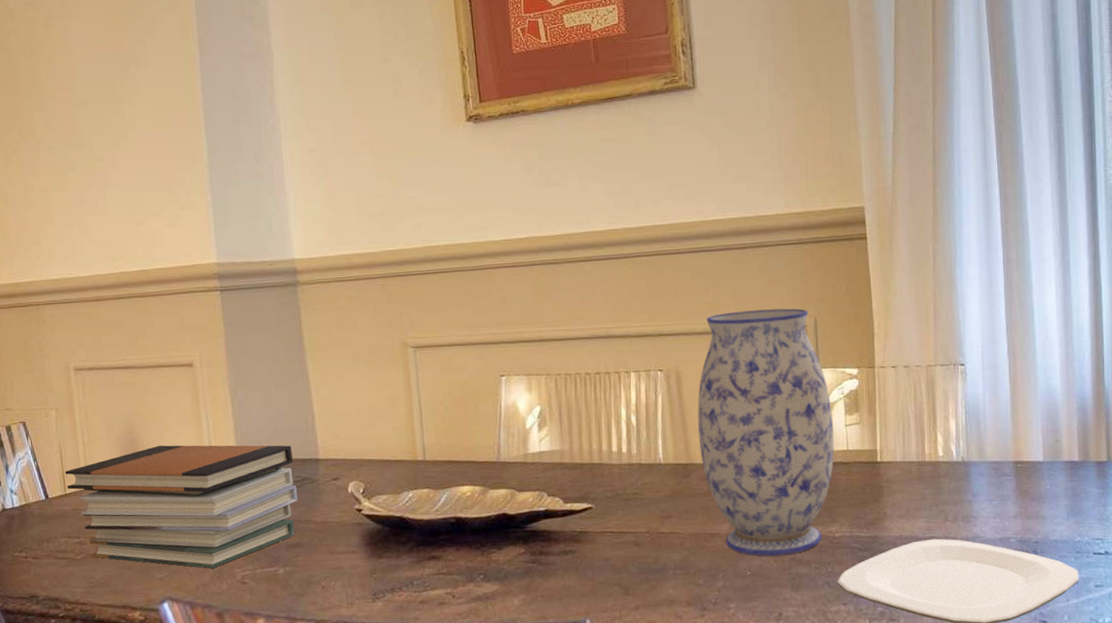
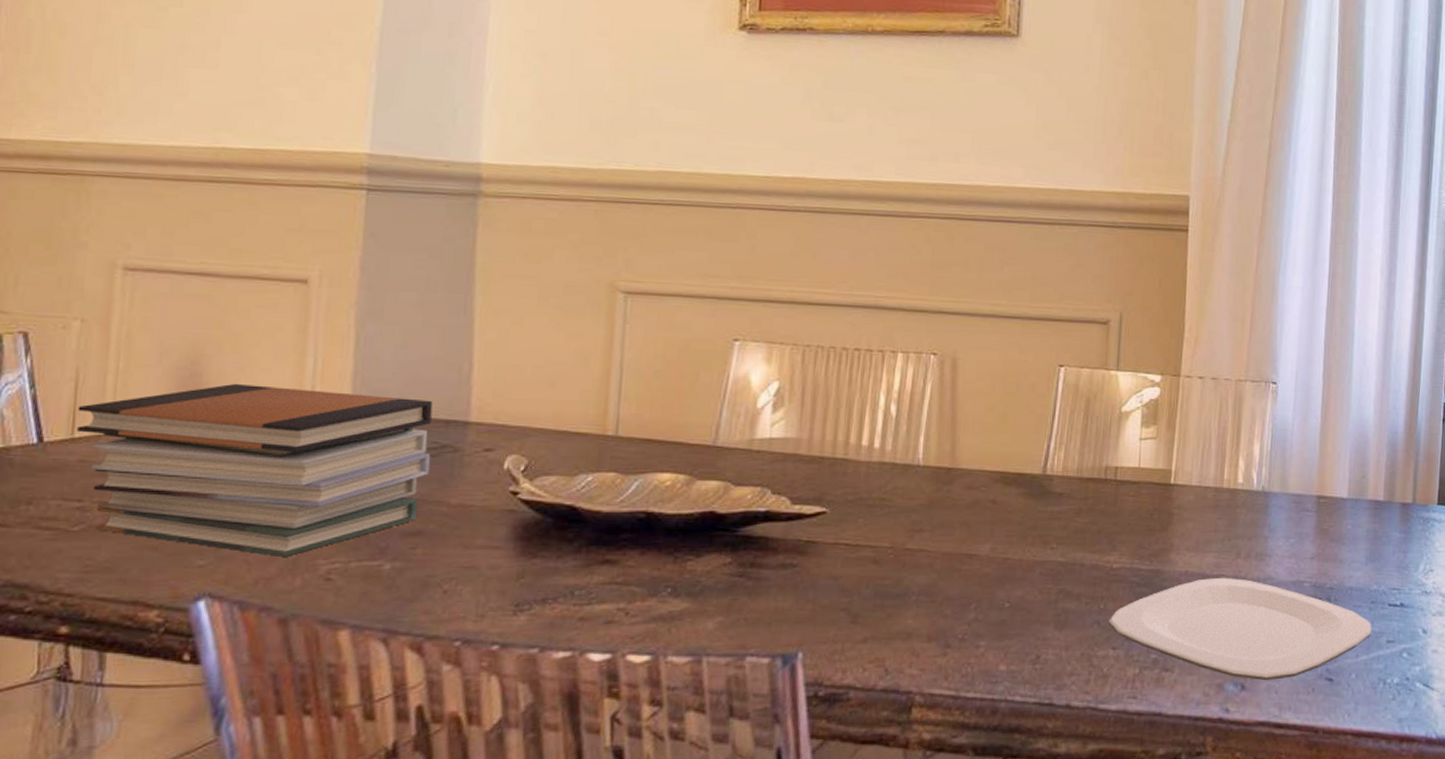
vase: present [697,308,834,556] -> none [968,295,1127,585]

